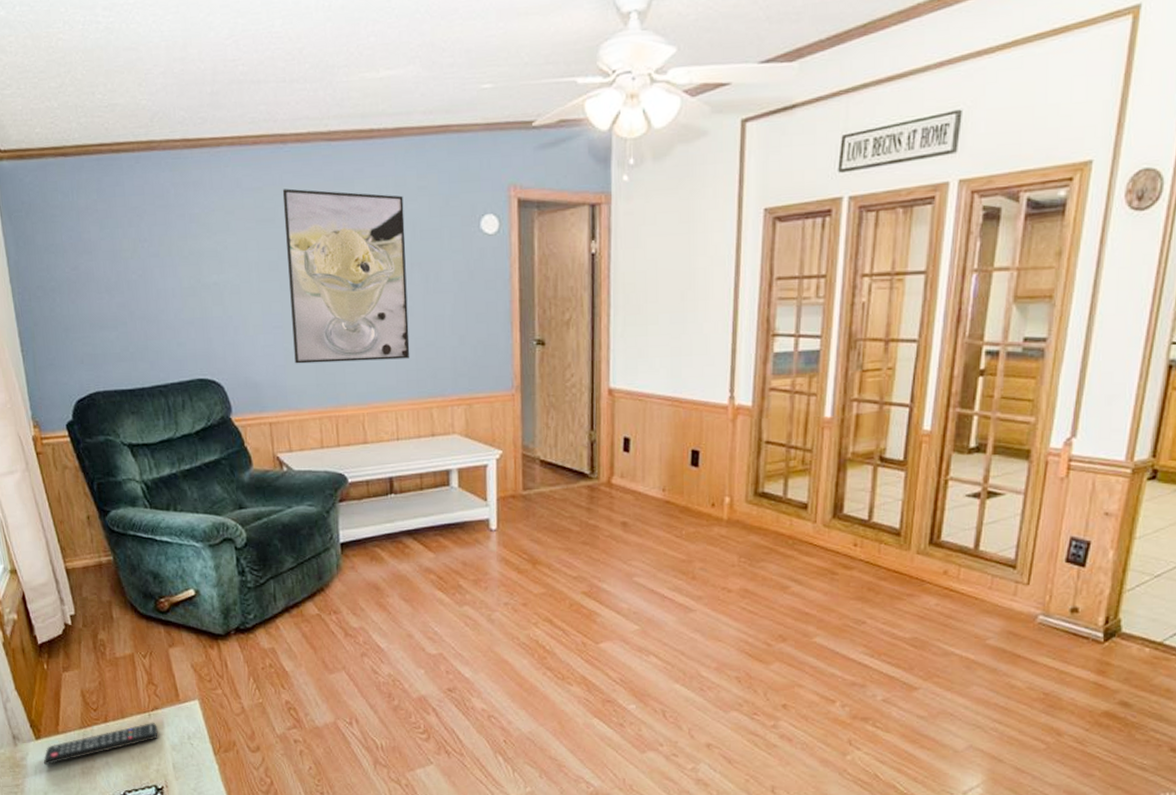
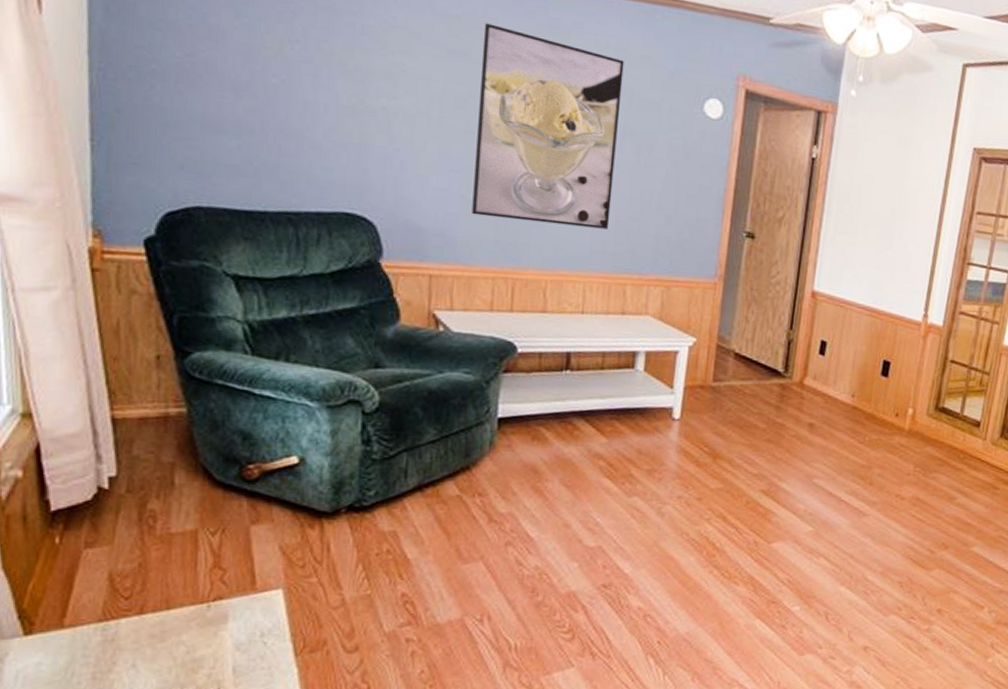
remote control: present [43,722,158,766] -> none [31,614,218,669]

